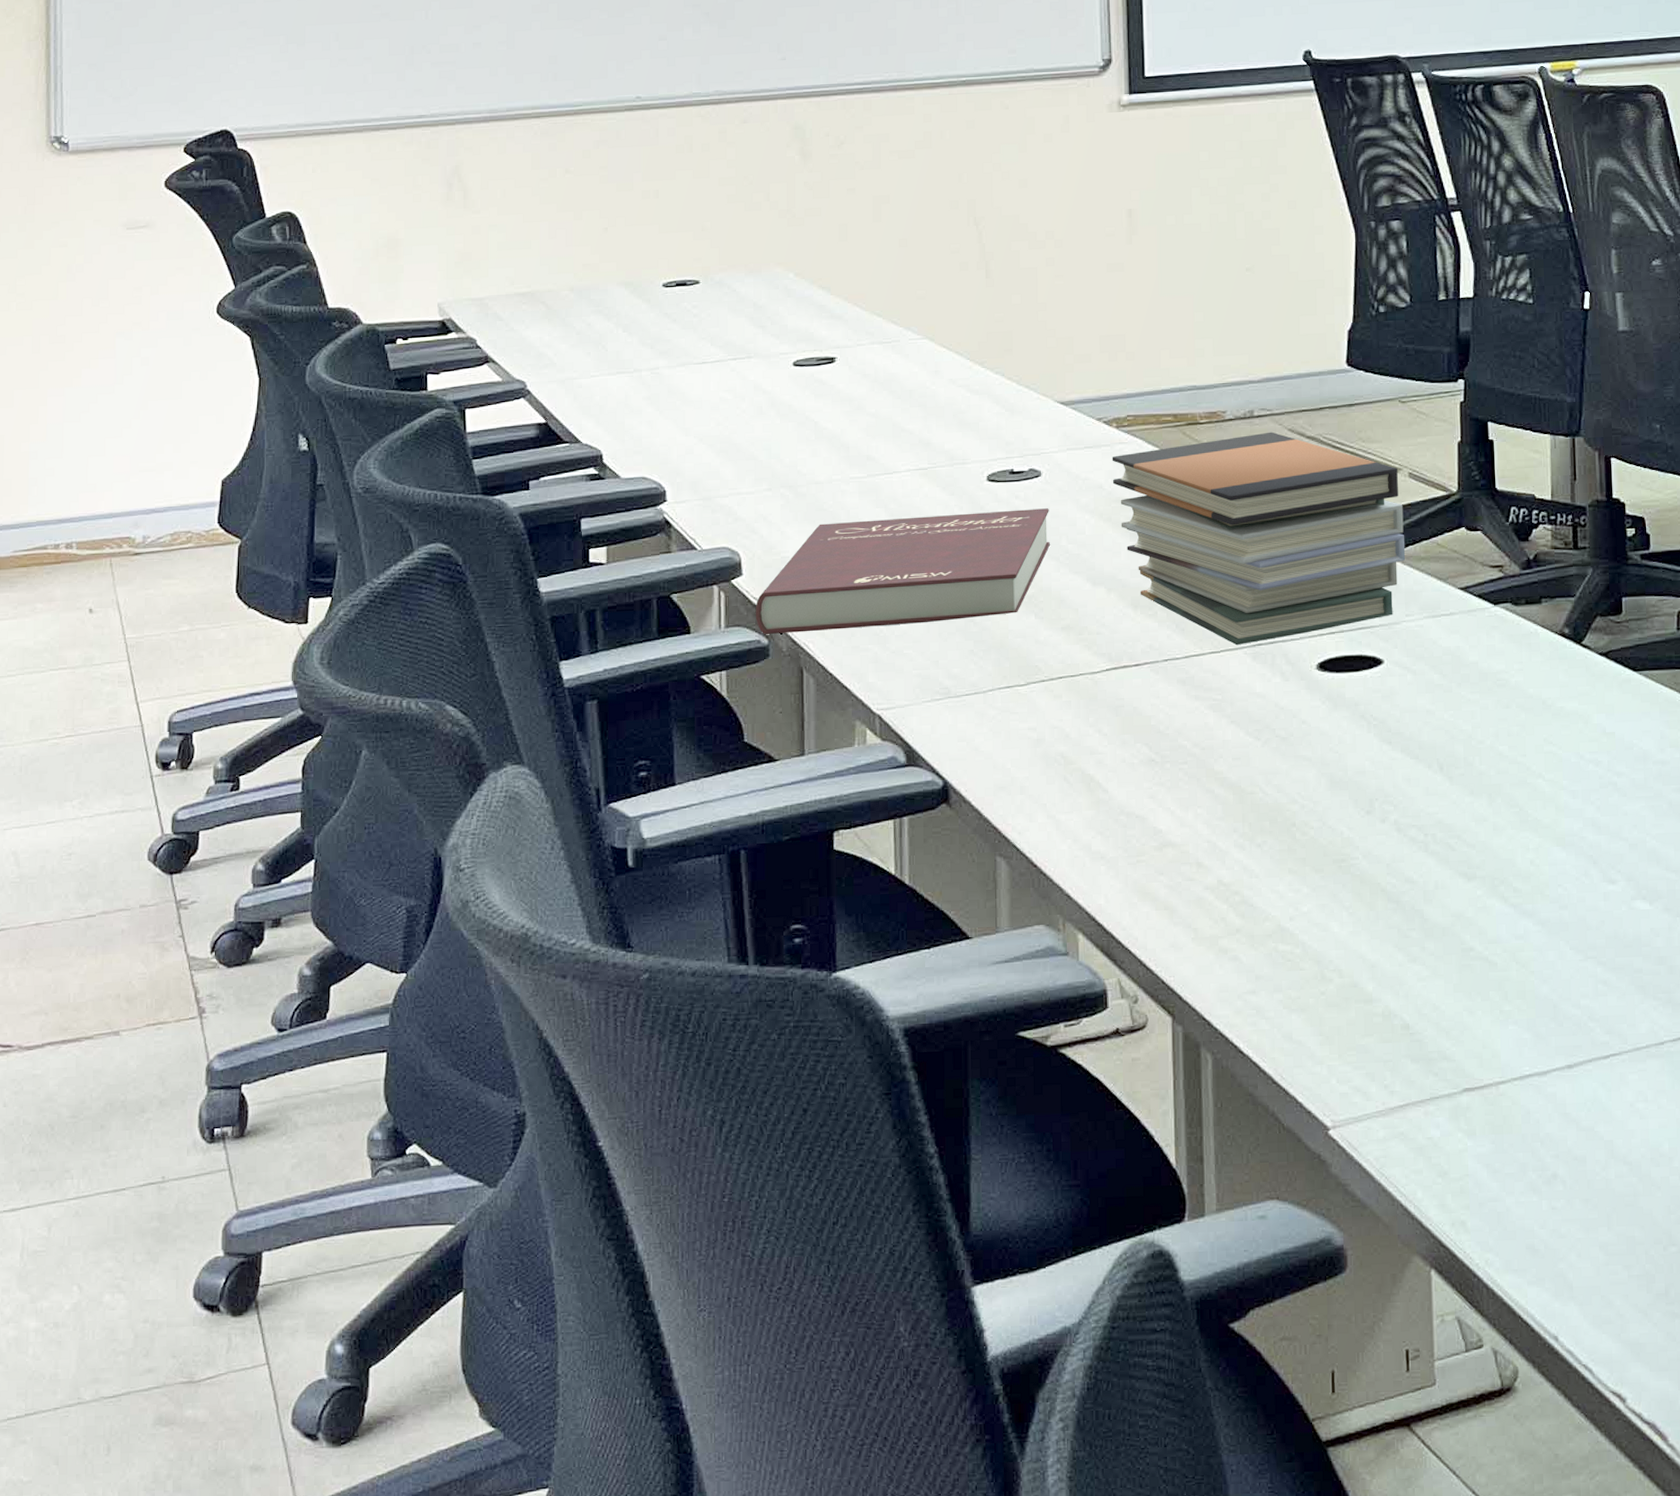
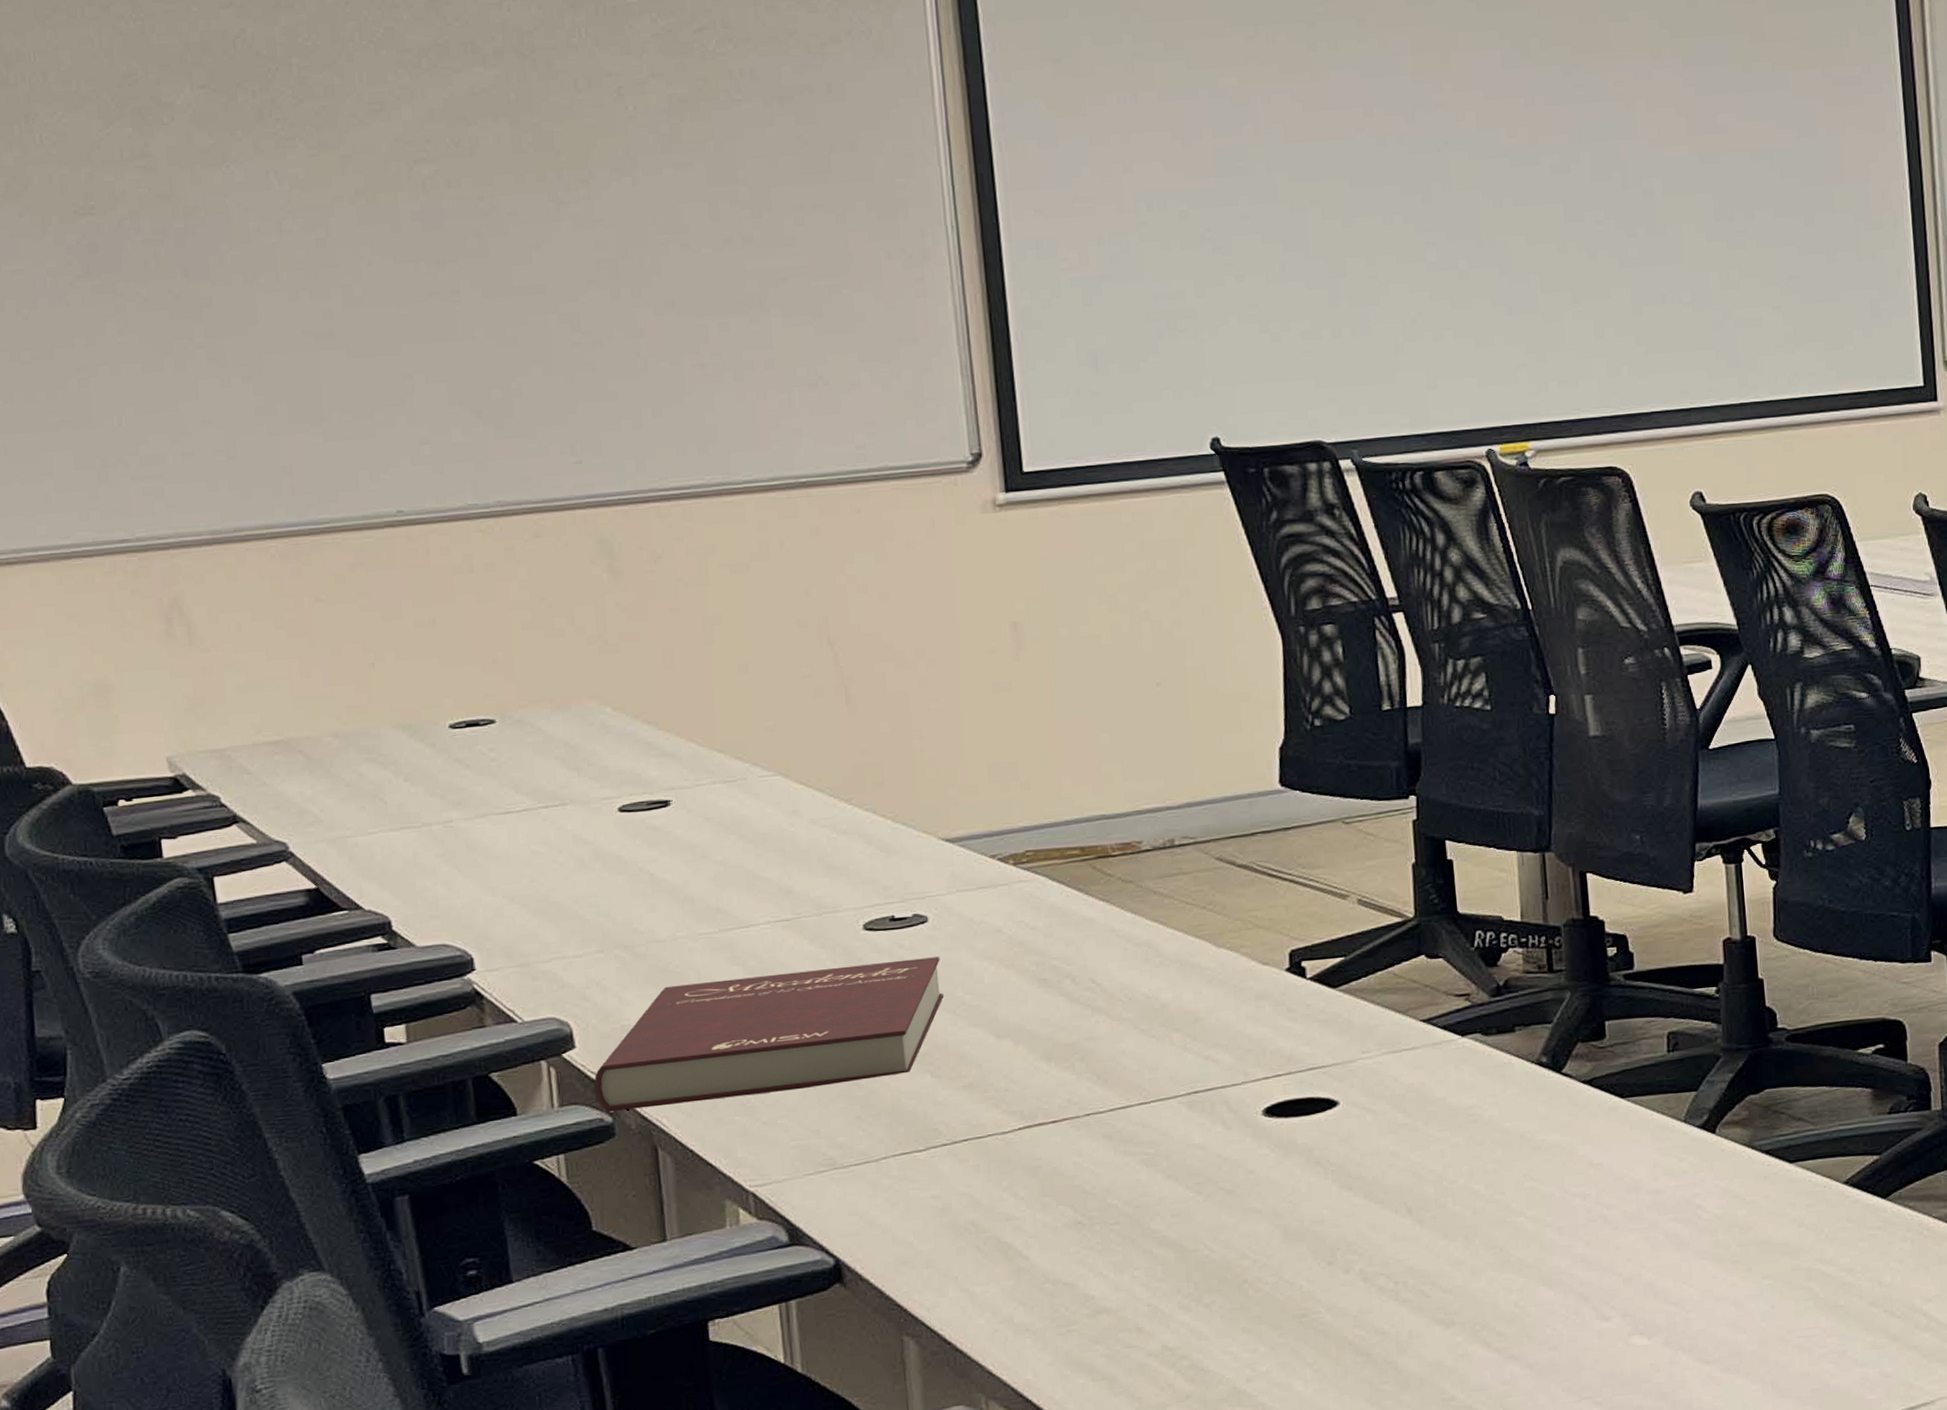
book stack: present [1112,432,1406,646] -> none [1010,861,1359,1095]

